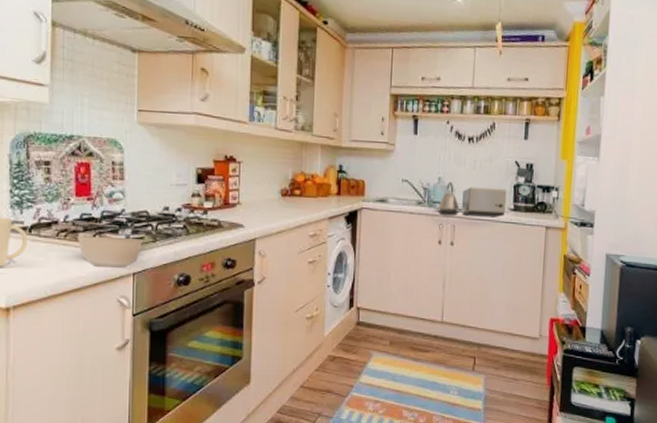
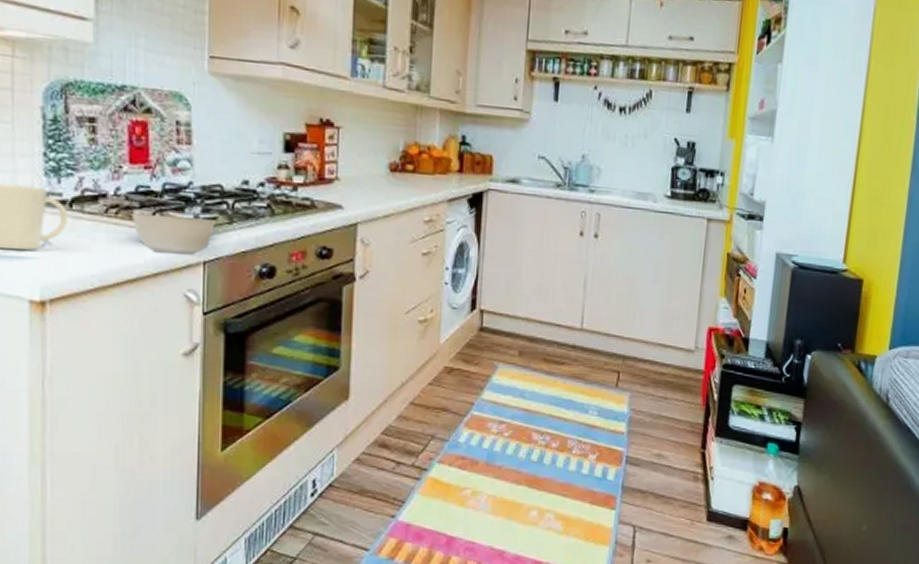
kettle: present [437,181,460,216] -> none [580,160,607,203]
toaster: present [461,187,507,219] -> none [608,167,663,207]

